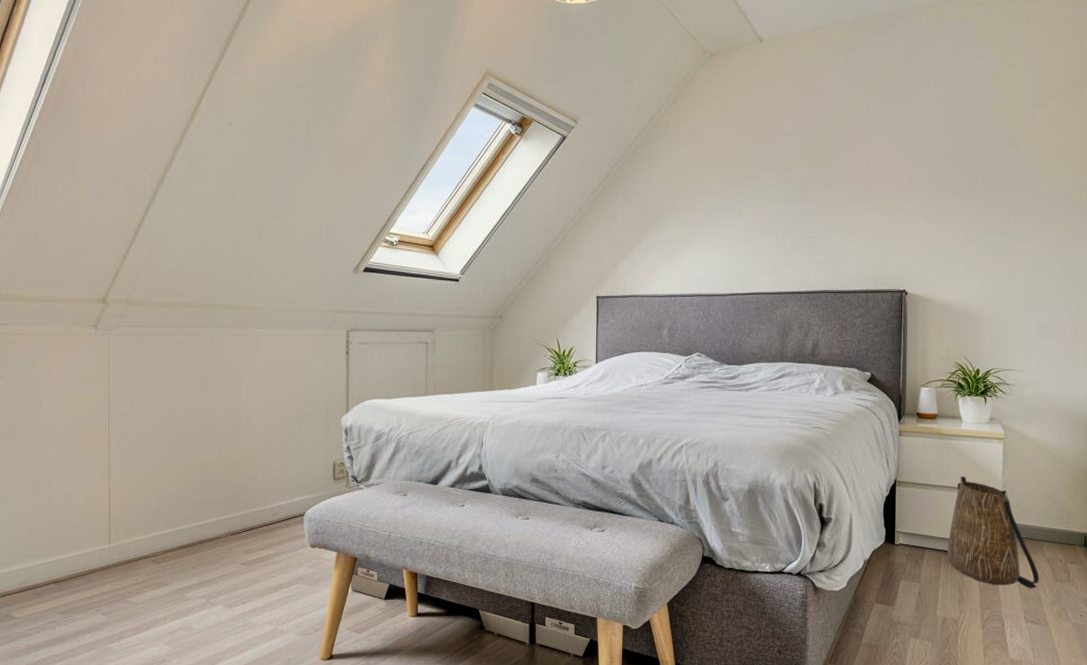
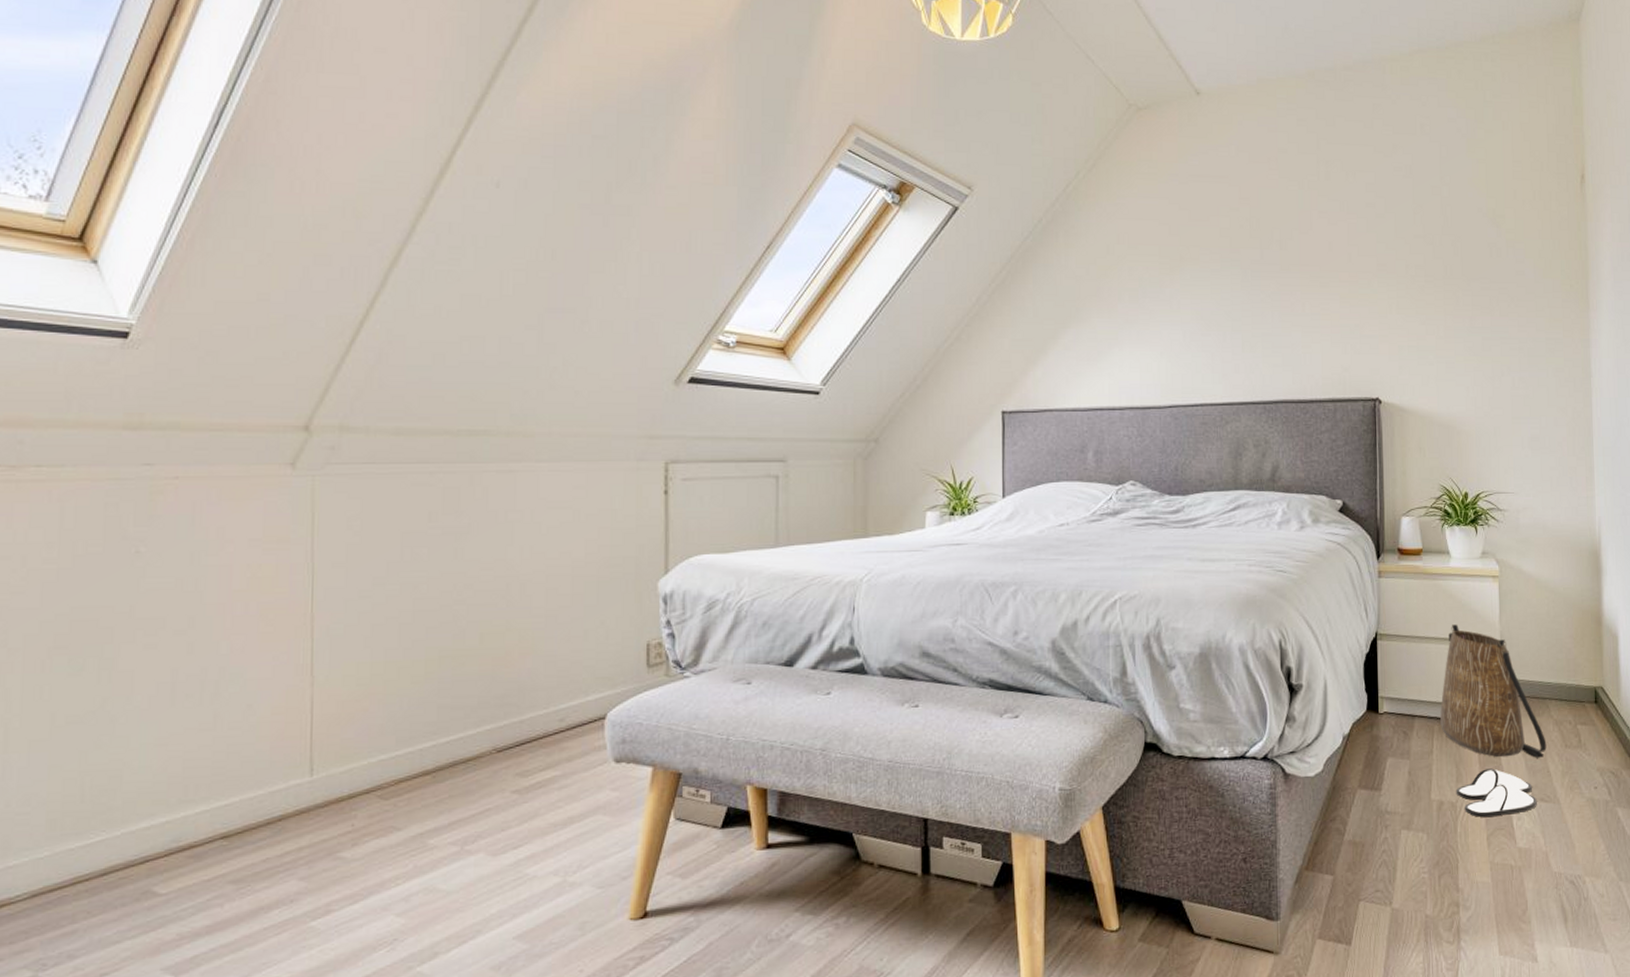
slippers: none [958,594,1028,633] -> present [1456,768,1537,818]

